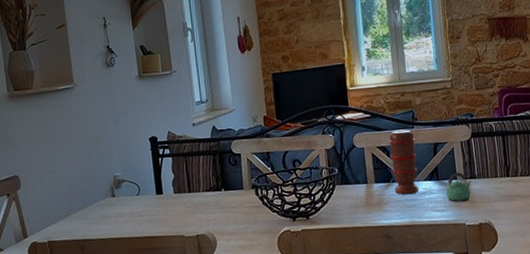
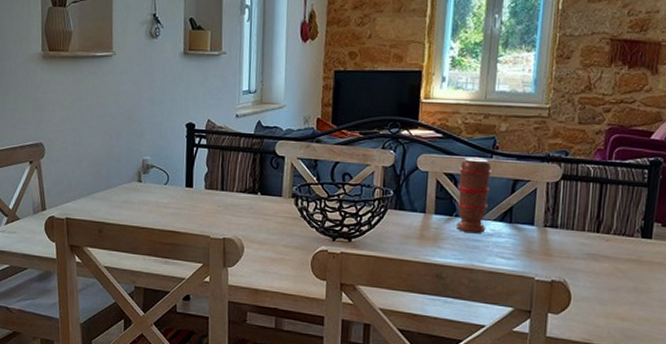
teapot: present [446,172,472,203] -> none [518,218,552,253]

